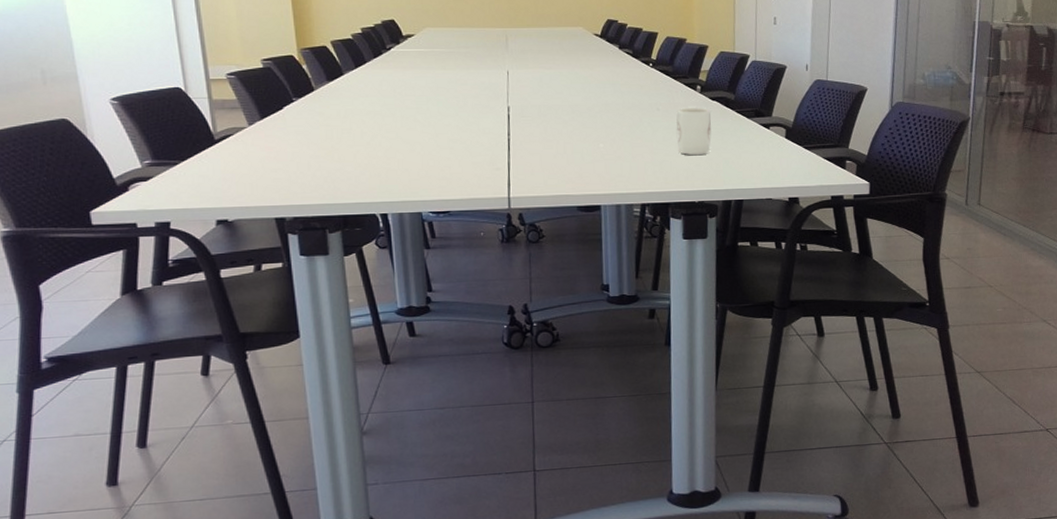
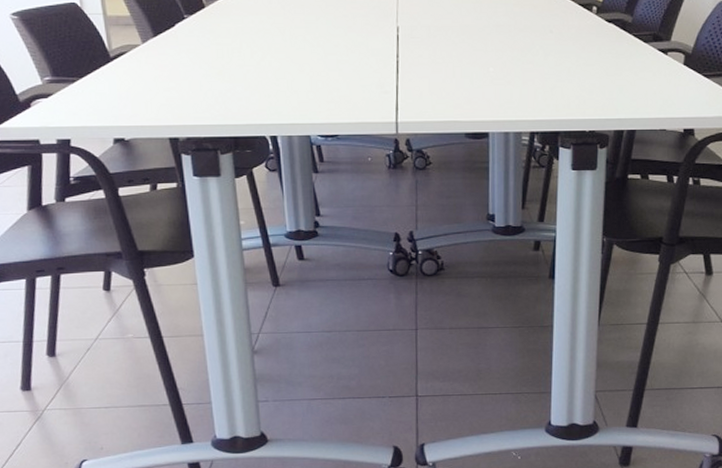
mug: present [676,108,712,155] -> none [569,31,606,81]

